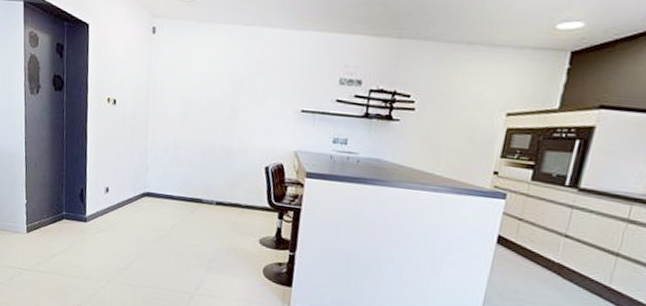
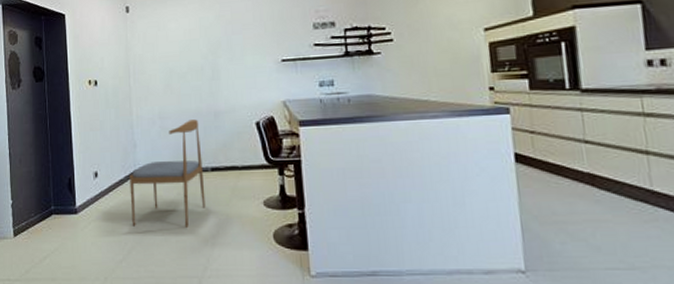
dining chair: none [136,153,210,251] -> present [130,119,206,227]

